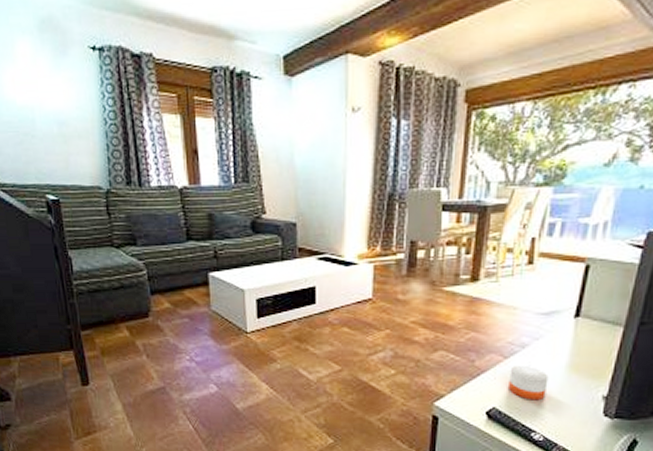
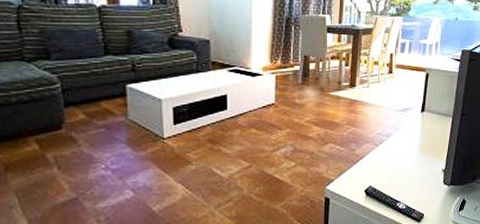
candle: present [509,364,549,401] -> none [380,150,407,178]

